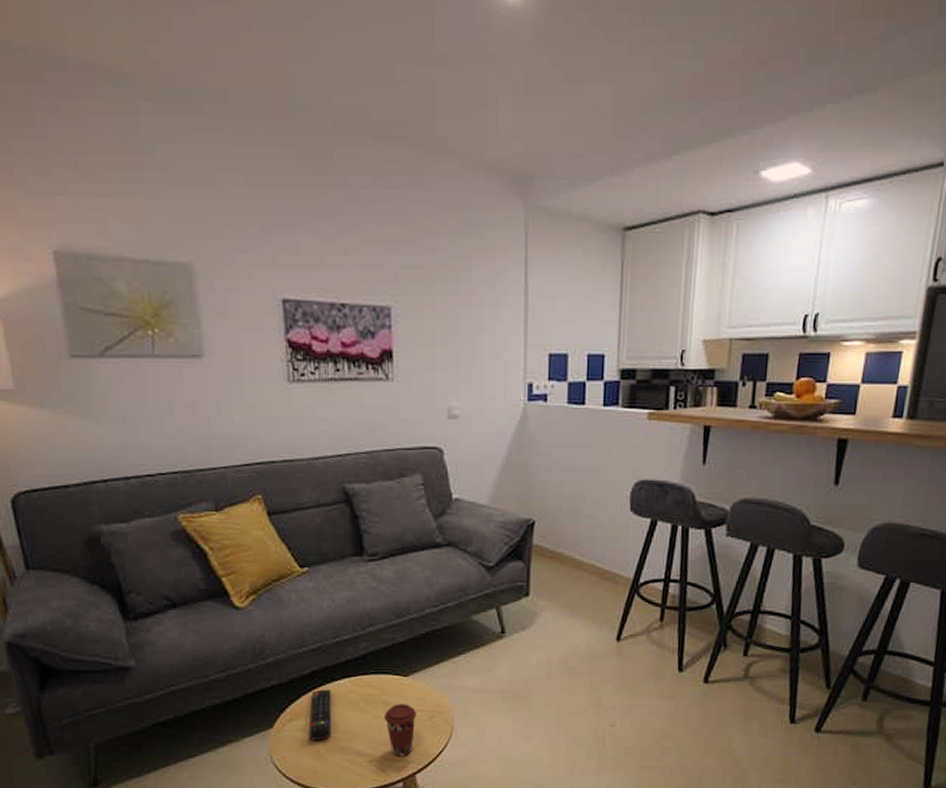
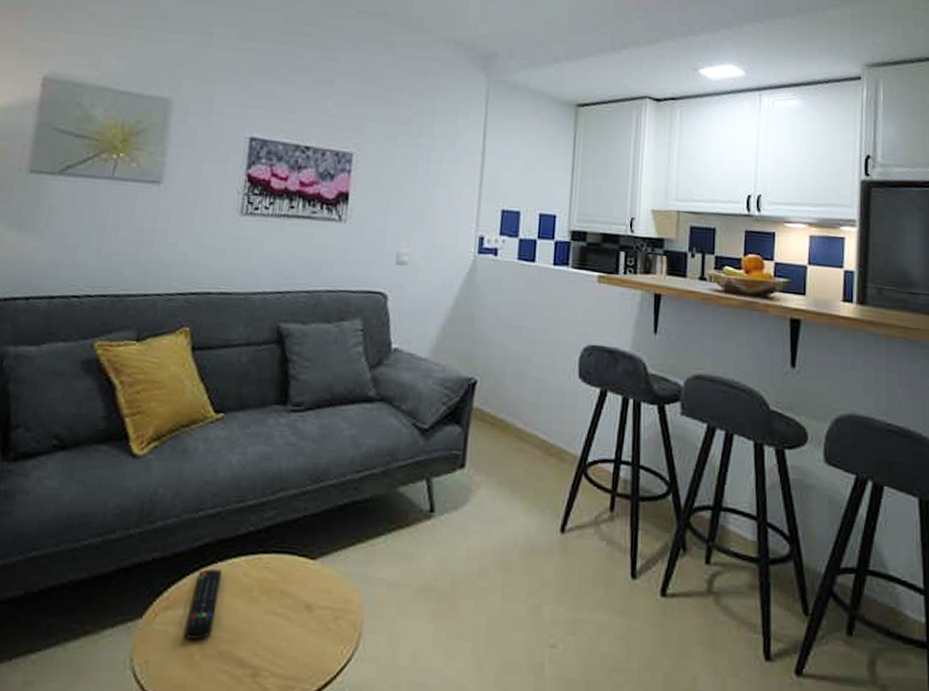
coffee cup: present [383,704,416,756] -> none [279,595,319,672]

